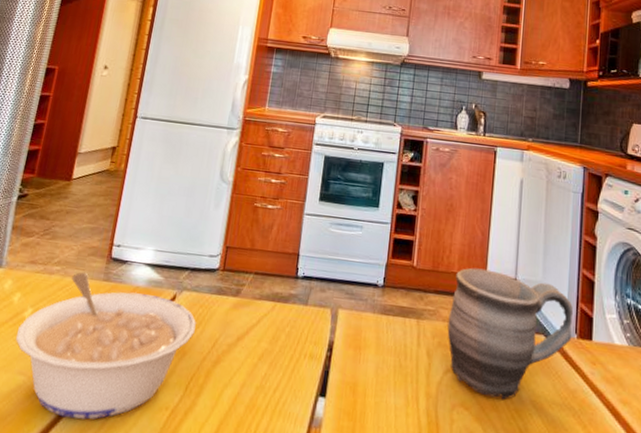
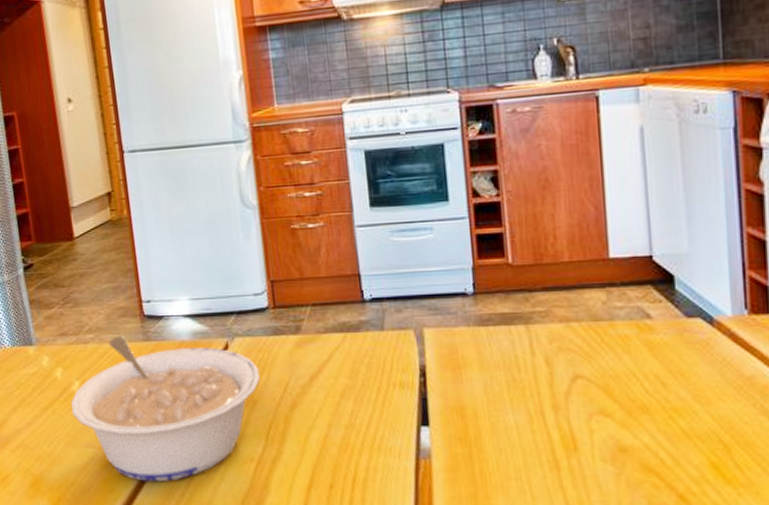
mug: present [447,267,573,400] -> none [566,250,741,400]

